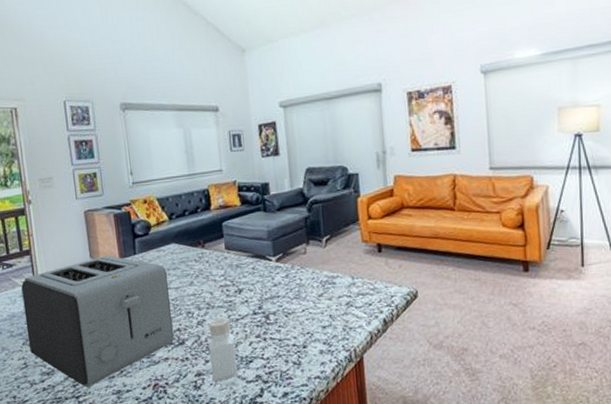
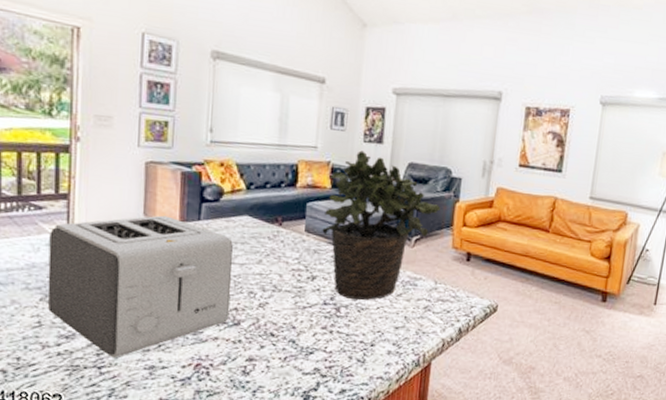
pepper shaker: present [209,317,238,382] -> none [265,302,297,370]
potted plant: none [238,165,344,306] -> present [322,150,441,300]

